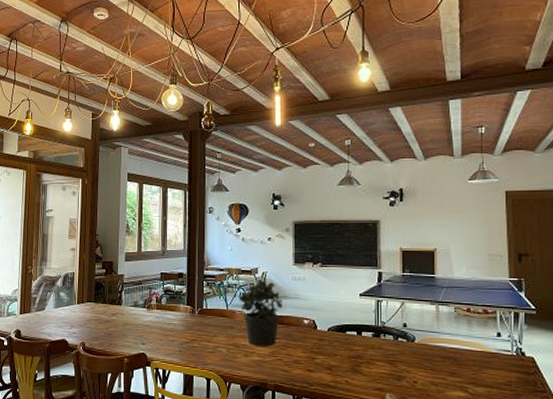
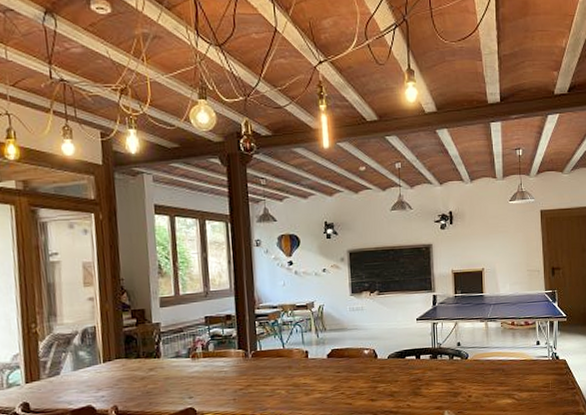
potted plant: present [238,280,284,346] -> none [295,314,343,383]

